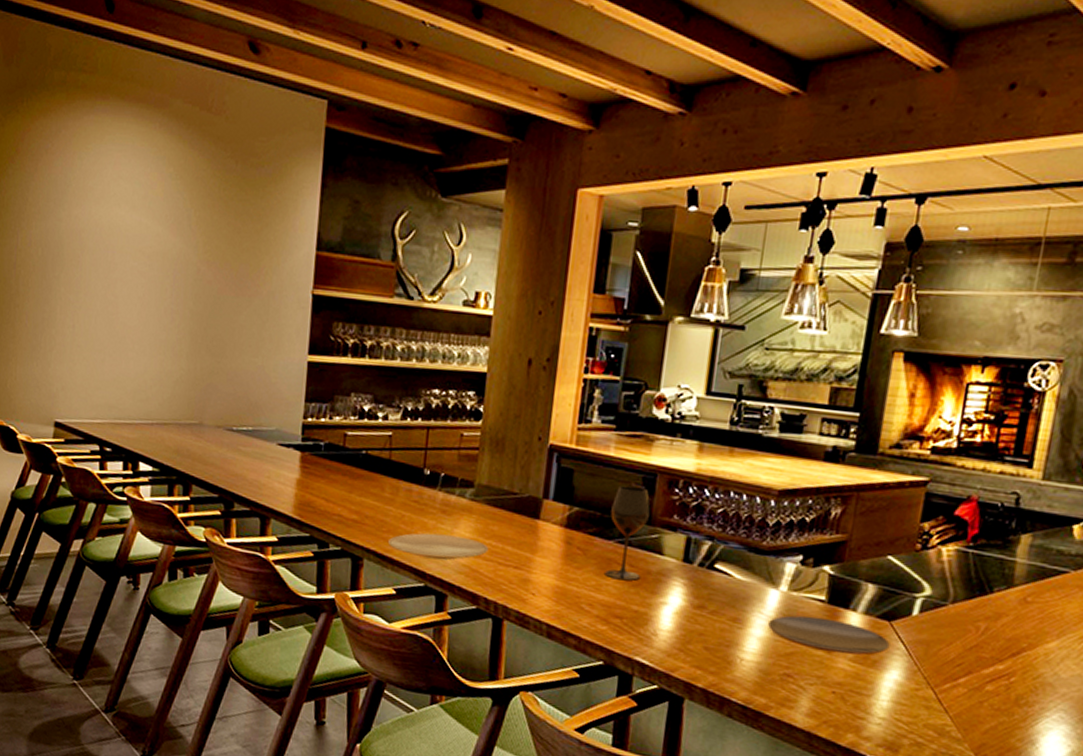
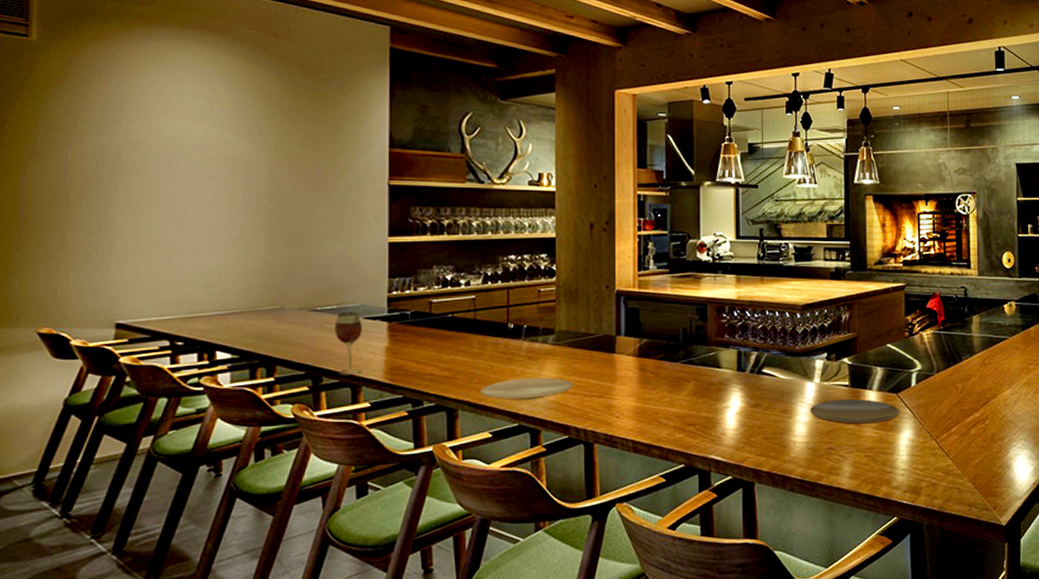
wineglass: none [248,434,275,505] -> present [334,311,363,375]
wineglass: present [605,485,650,581] -> none [674,316,706,393]

